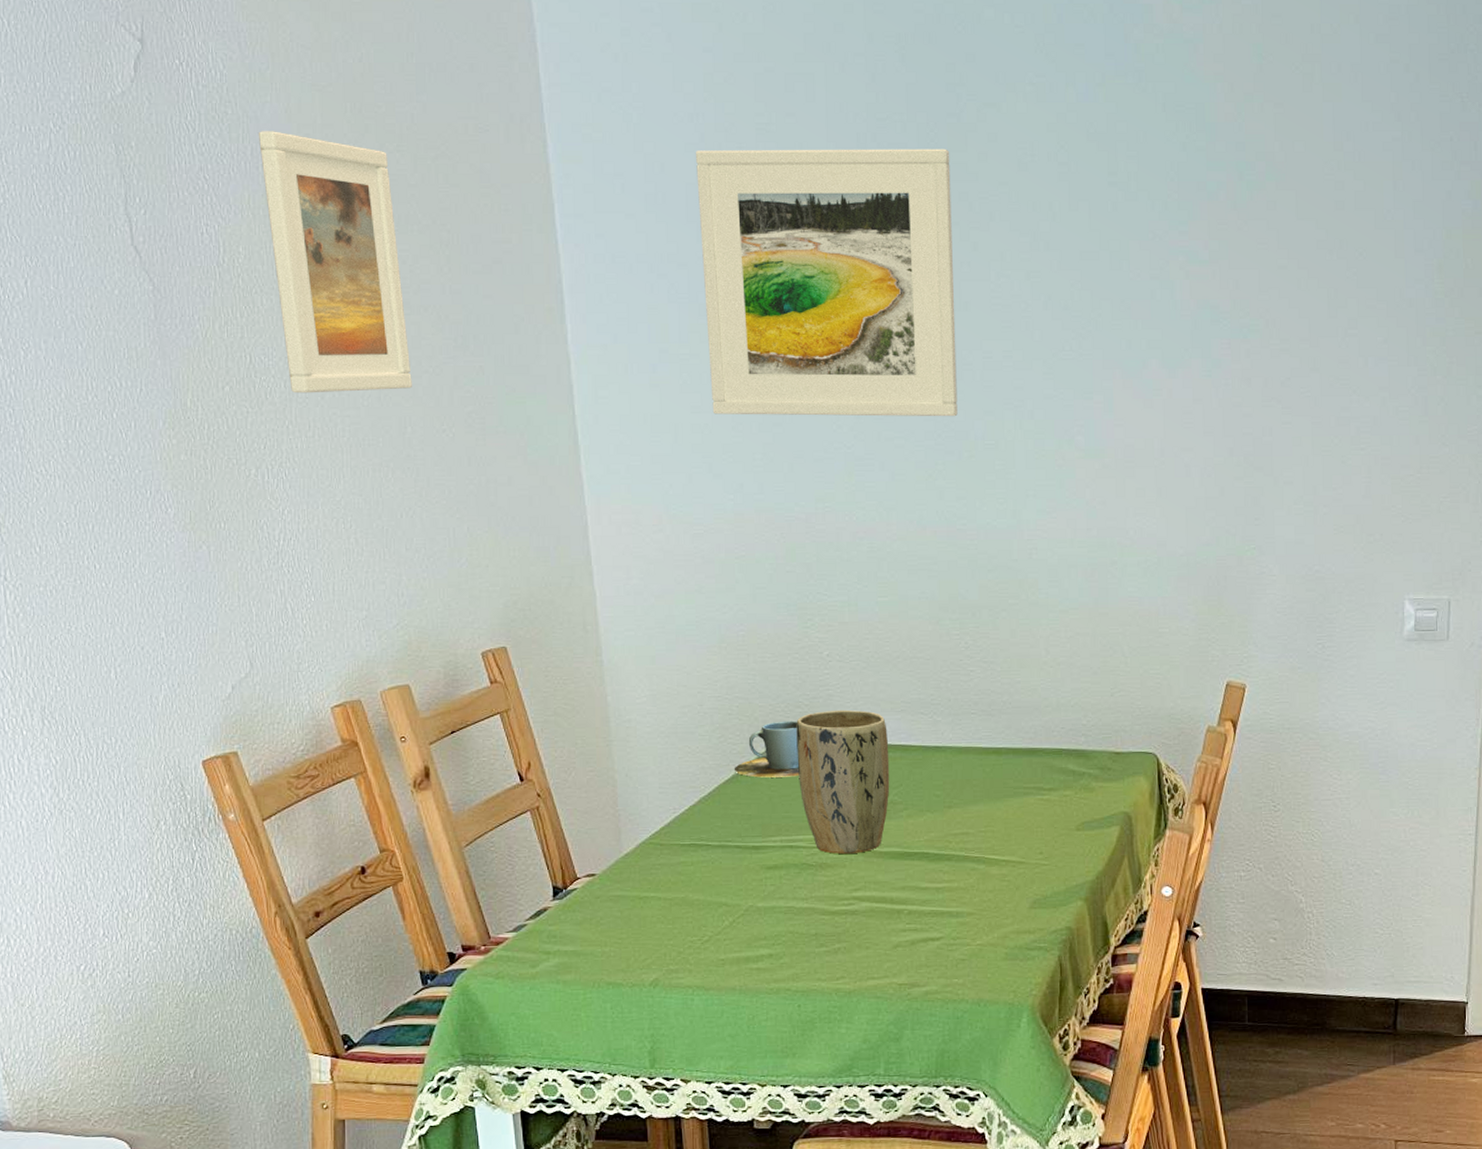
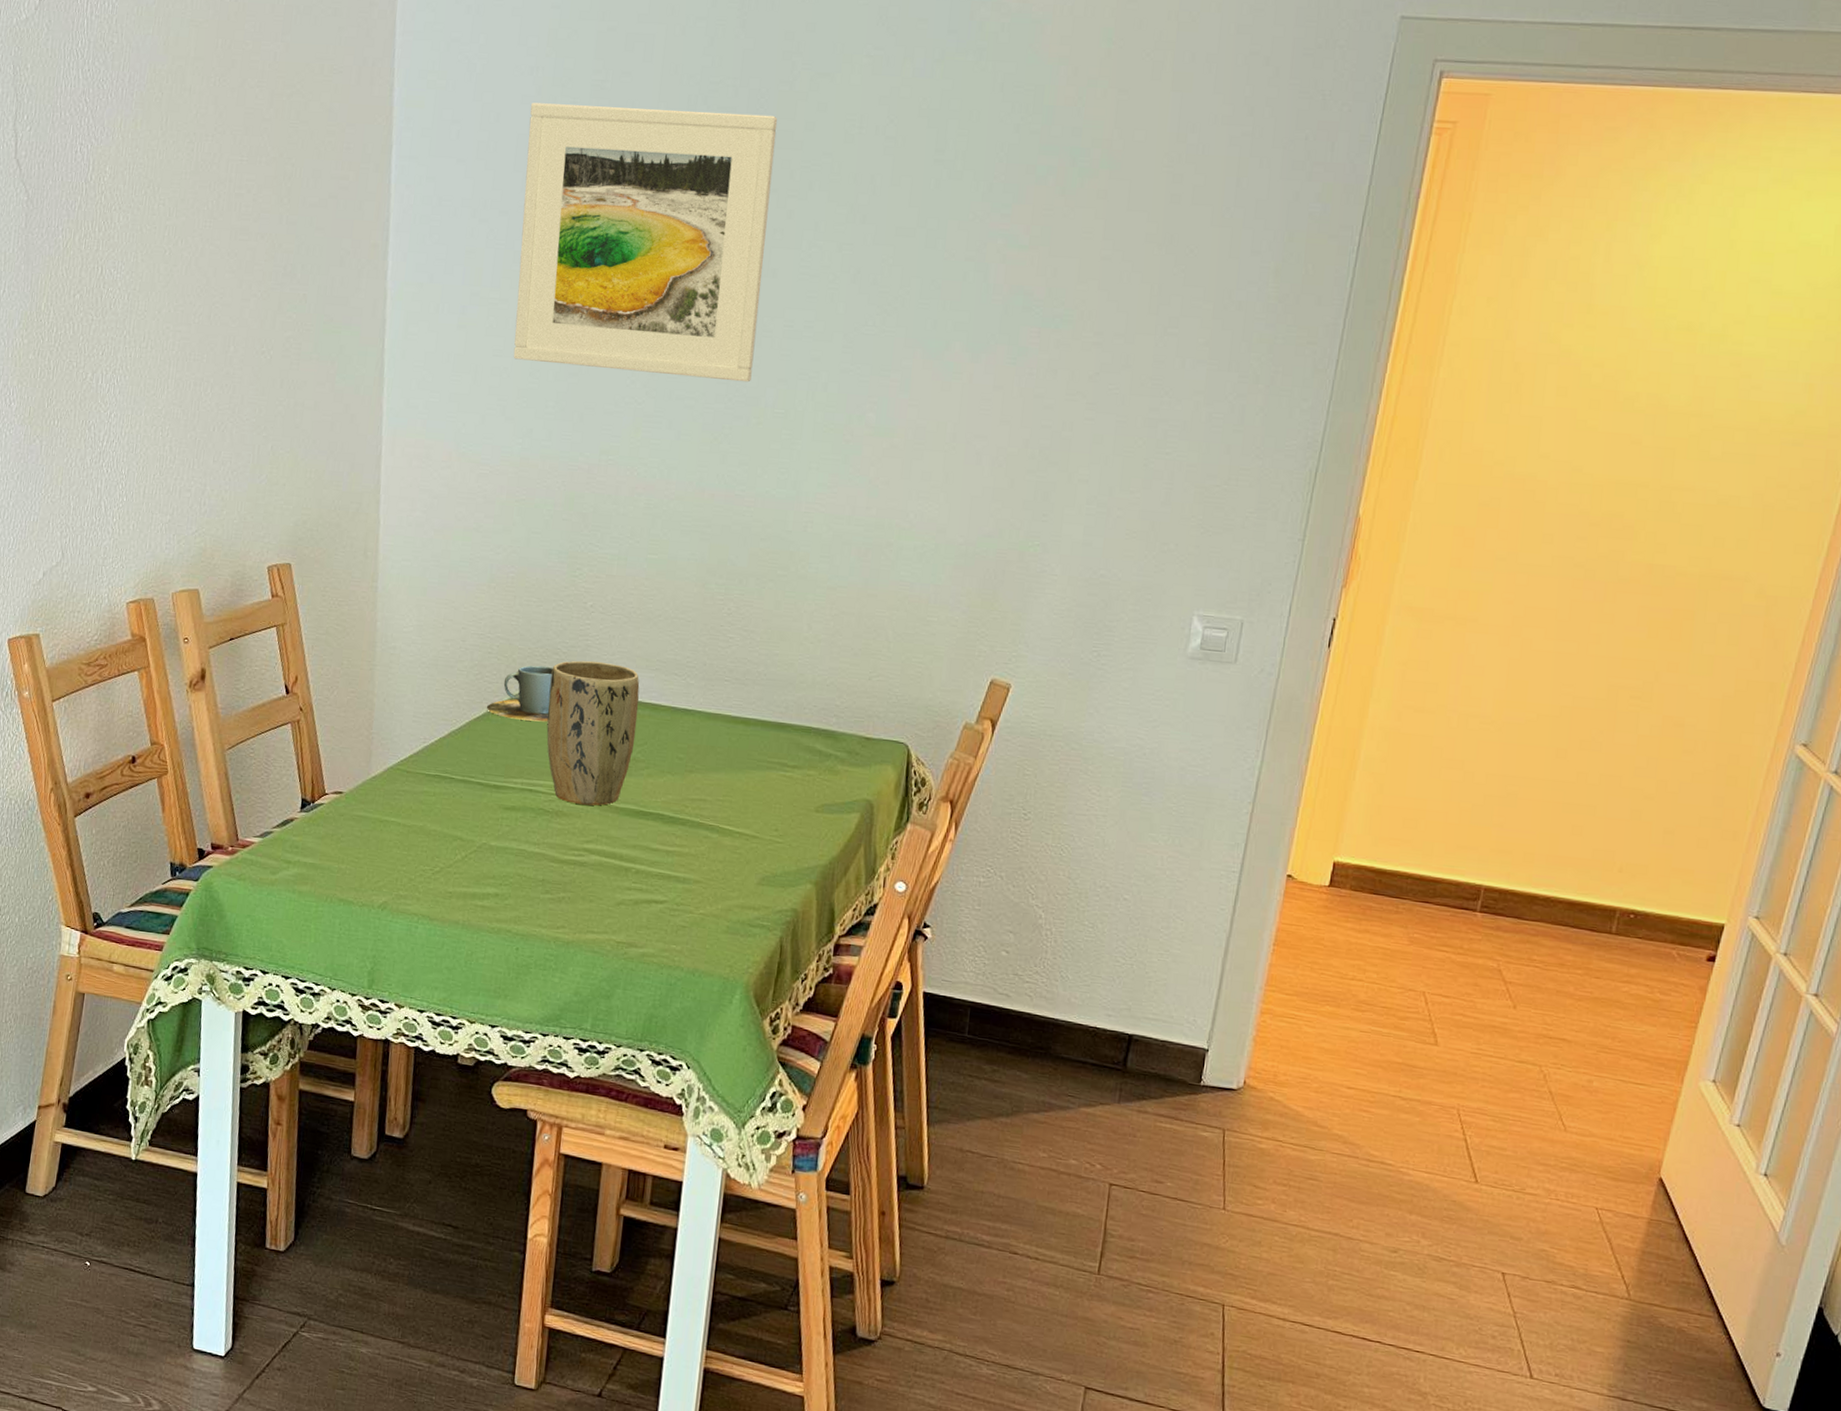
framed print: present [258,131,412,394] -> none [132,61,248,310]

